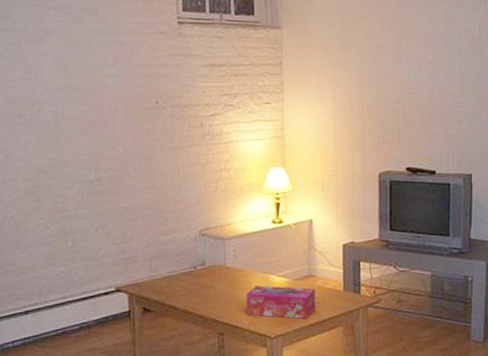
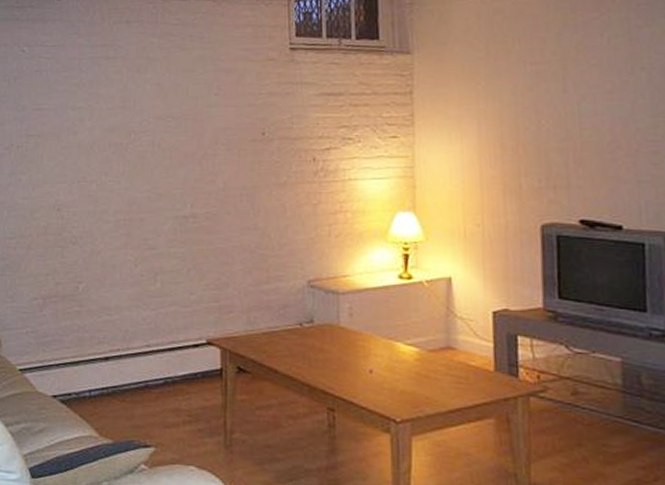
tissue box: present [246,285,316,320] -> none [363,354,457,404]

